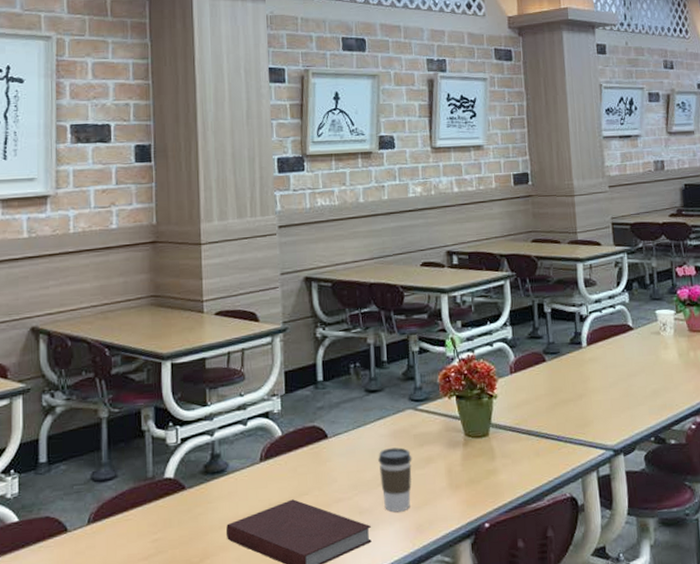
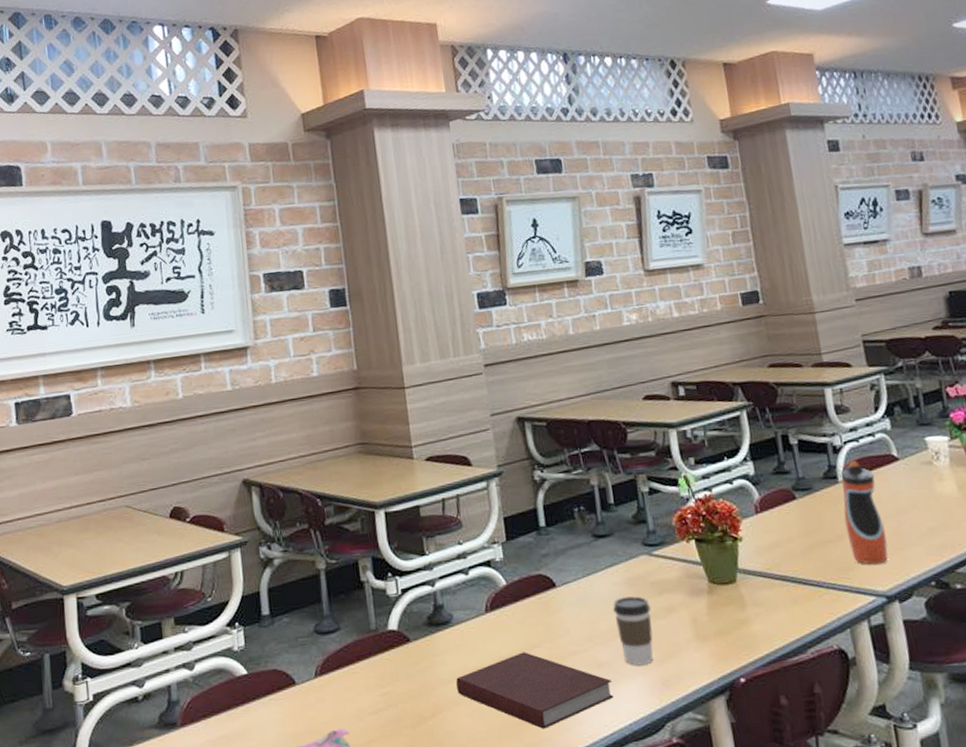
water bottle: none [584,329,618,422] -> present [840,461,888,565]

